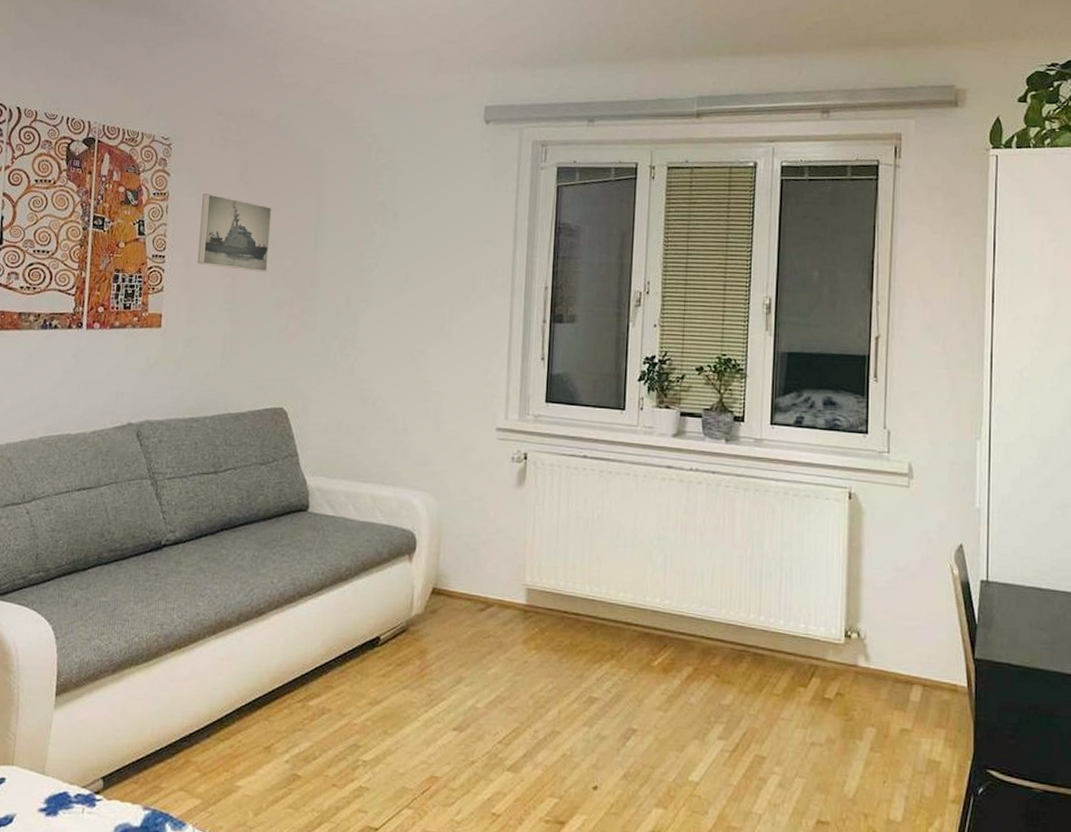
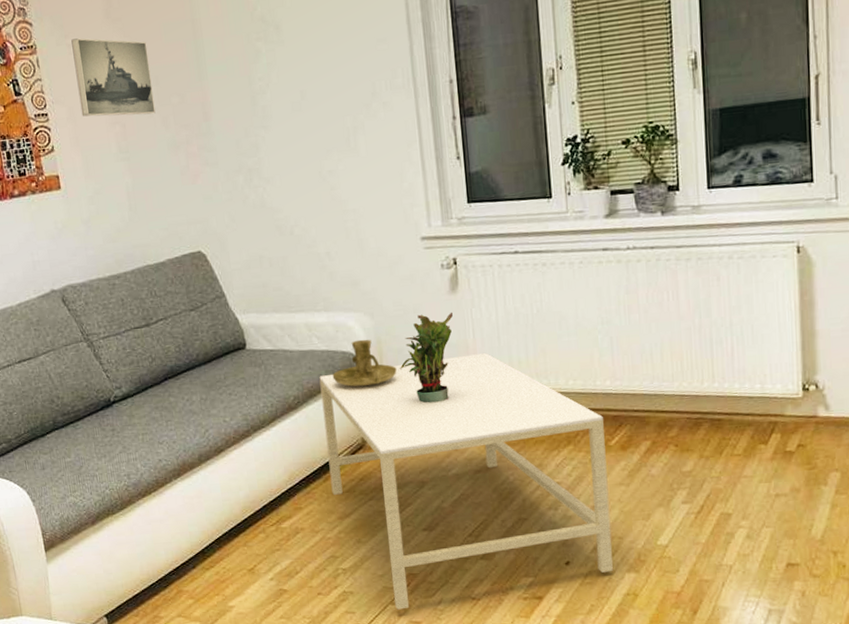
coffee table: none [367,550,649,816] -> present [319,352,613,610]
candle holder: none [388,519,453,568] -> present [332,339,397,387]
potted plant: none [454,503,516,596] -> present [398,312,453,404]

